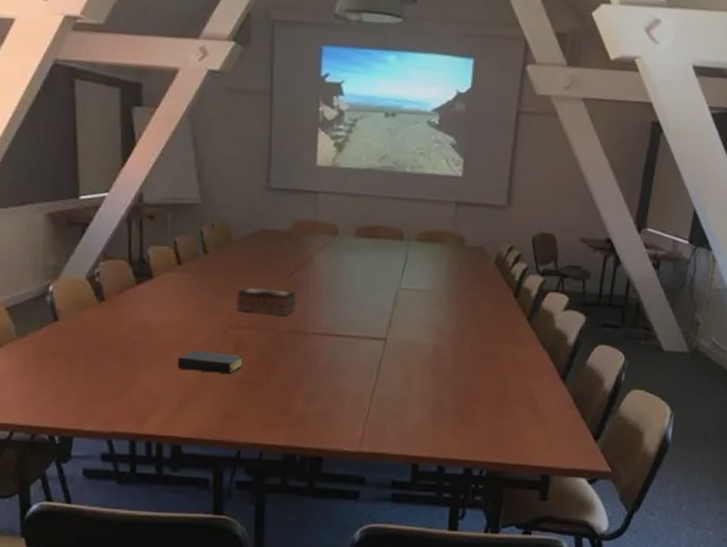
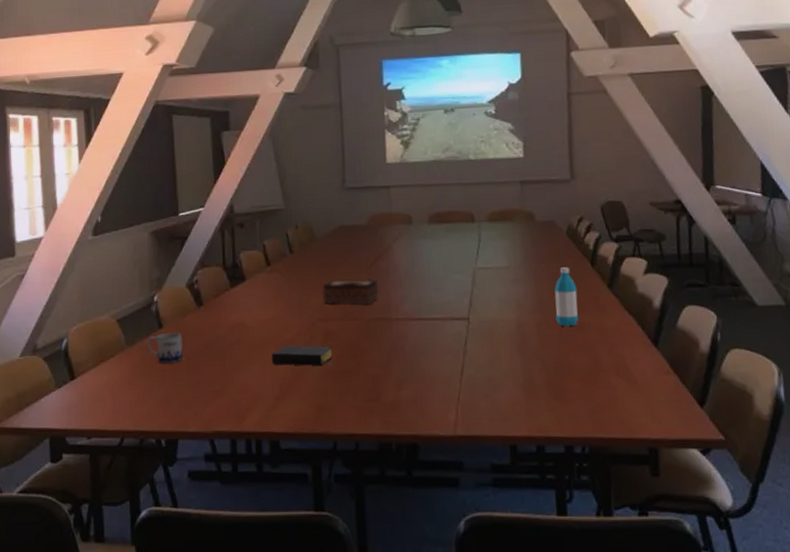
mug: none [40,327,81,358] -> present [147,333,184,363]
water bottle: none [472,296,497,355] -> present [554,267,578,326]

